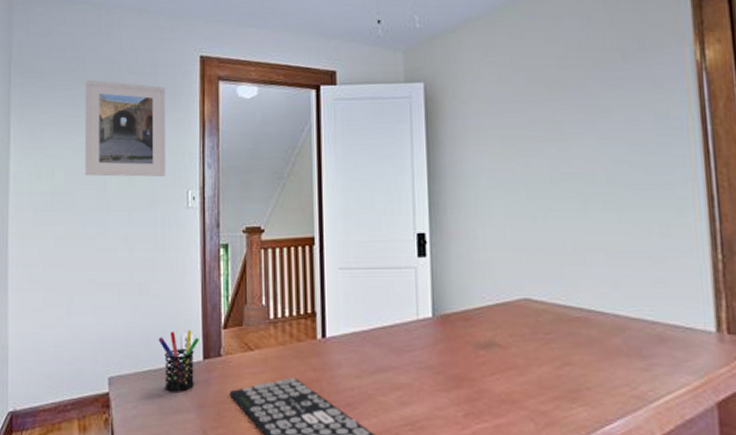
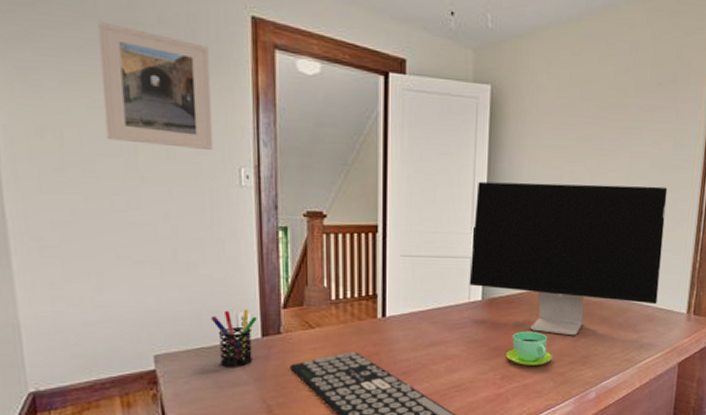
computer monitor: none [416,169,668,362] -> present [469,181,668,336]
cup: none [468,356,529,401] -> present [506,332,552,366]

